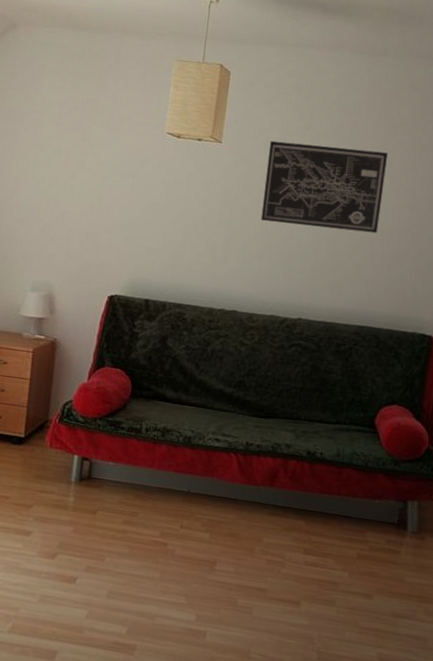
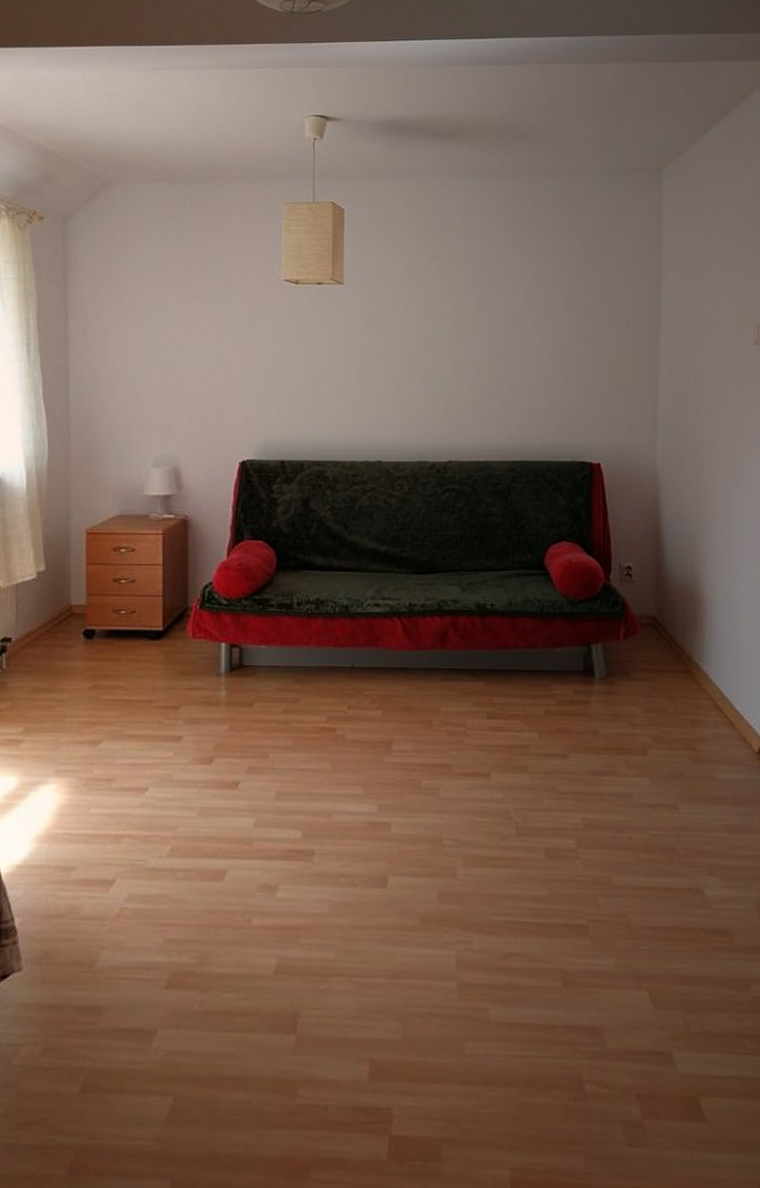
wall art: present [260,140,388,234] -> none [394,275,521,361]

